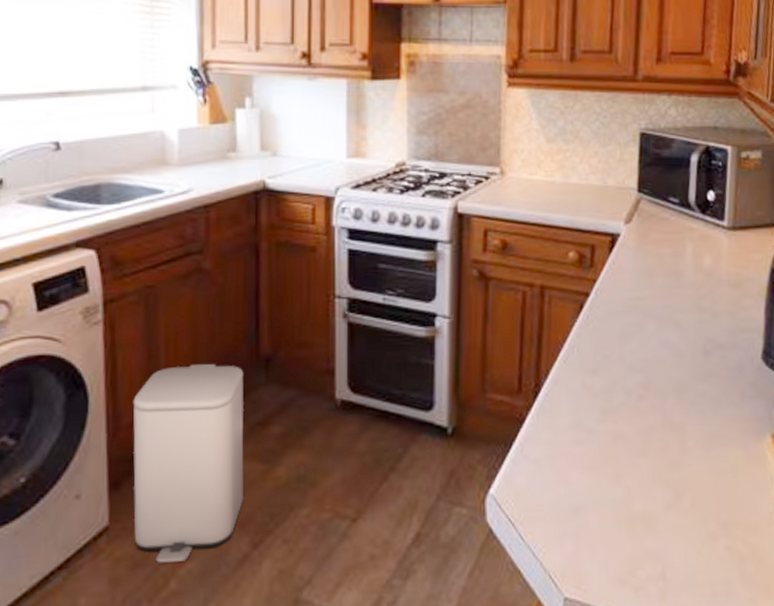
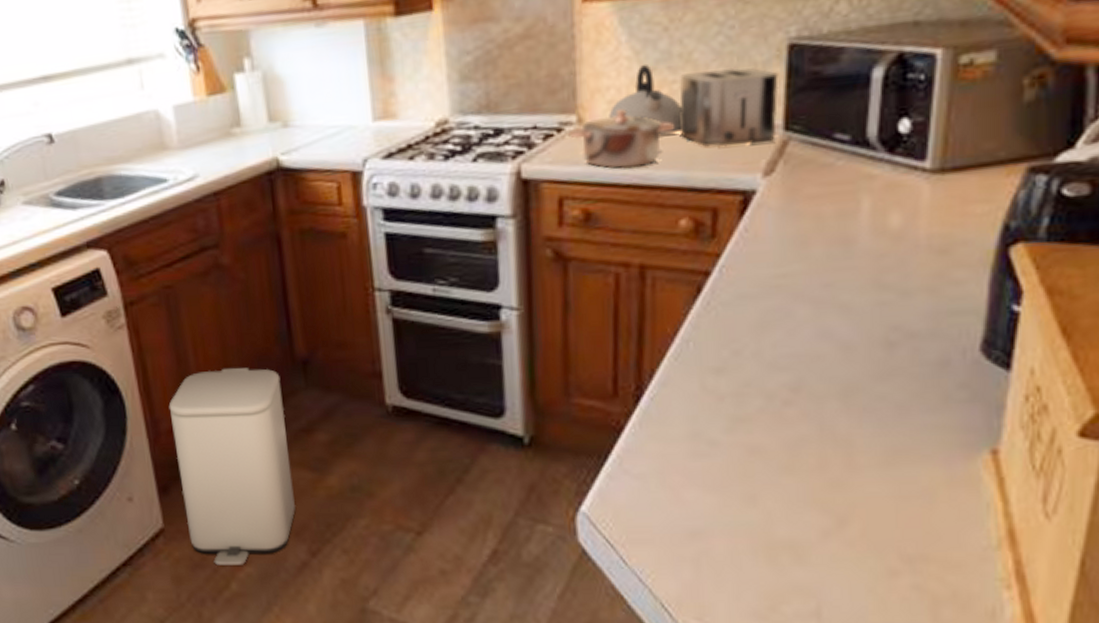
cooking pot: none [493,167,567,211] -> present [568,110,676,169]
kettle: none [522,136,572,188] -> present [609,64,682,135]
toaster: none [570,144,634,200] -> present [679,67,779,147]

